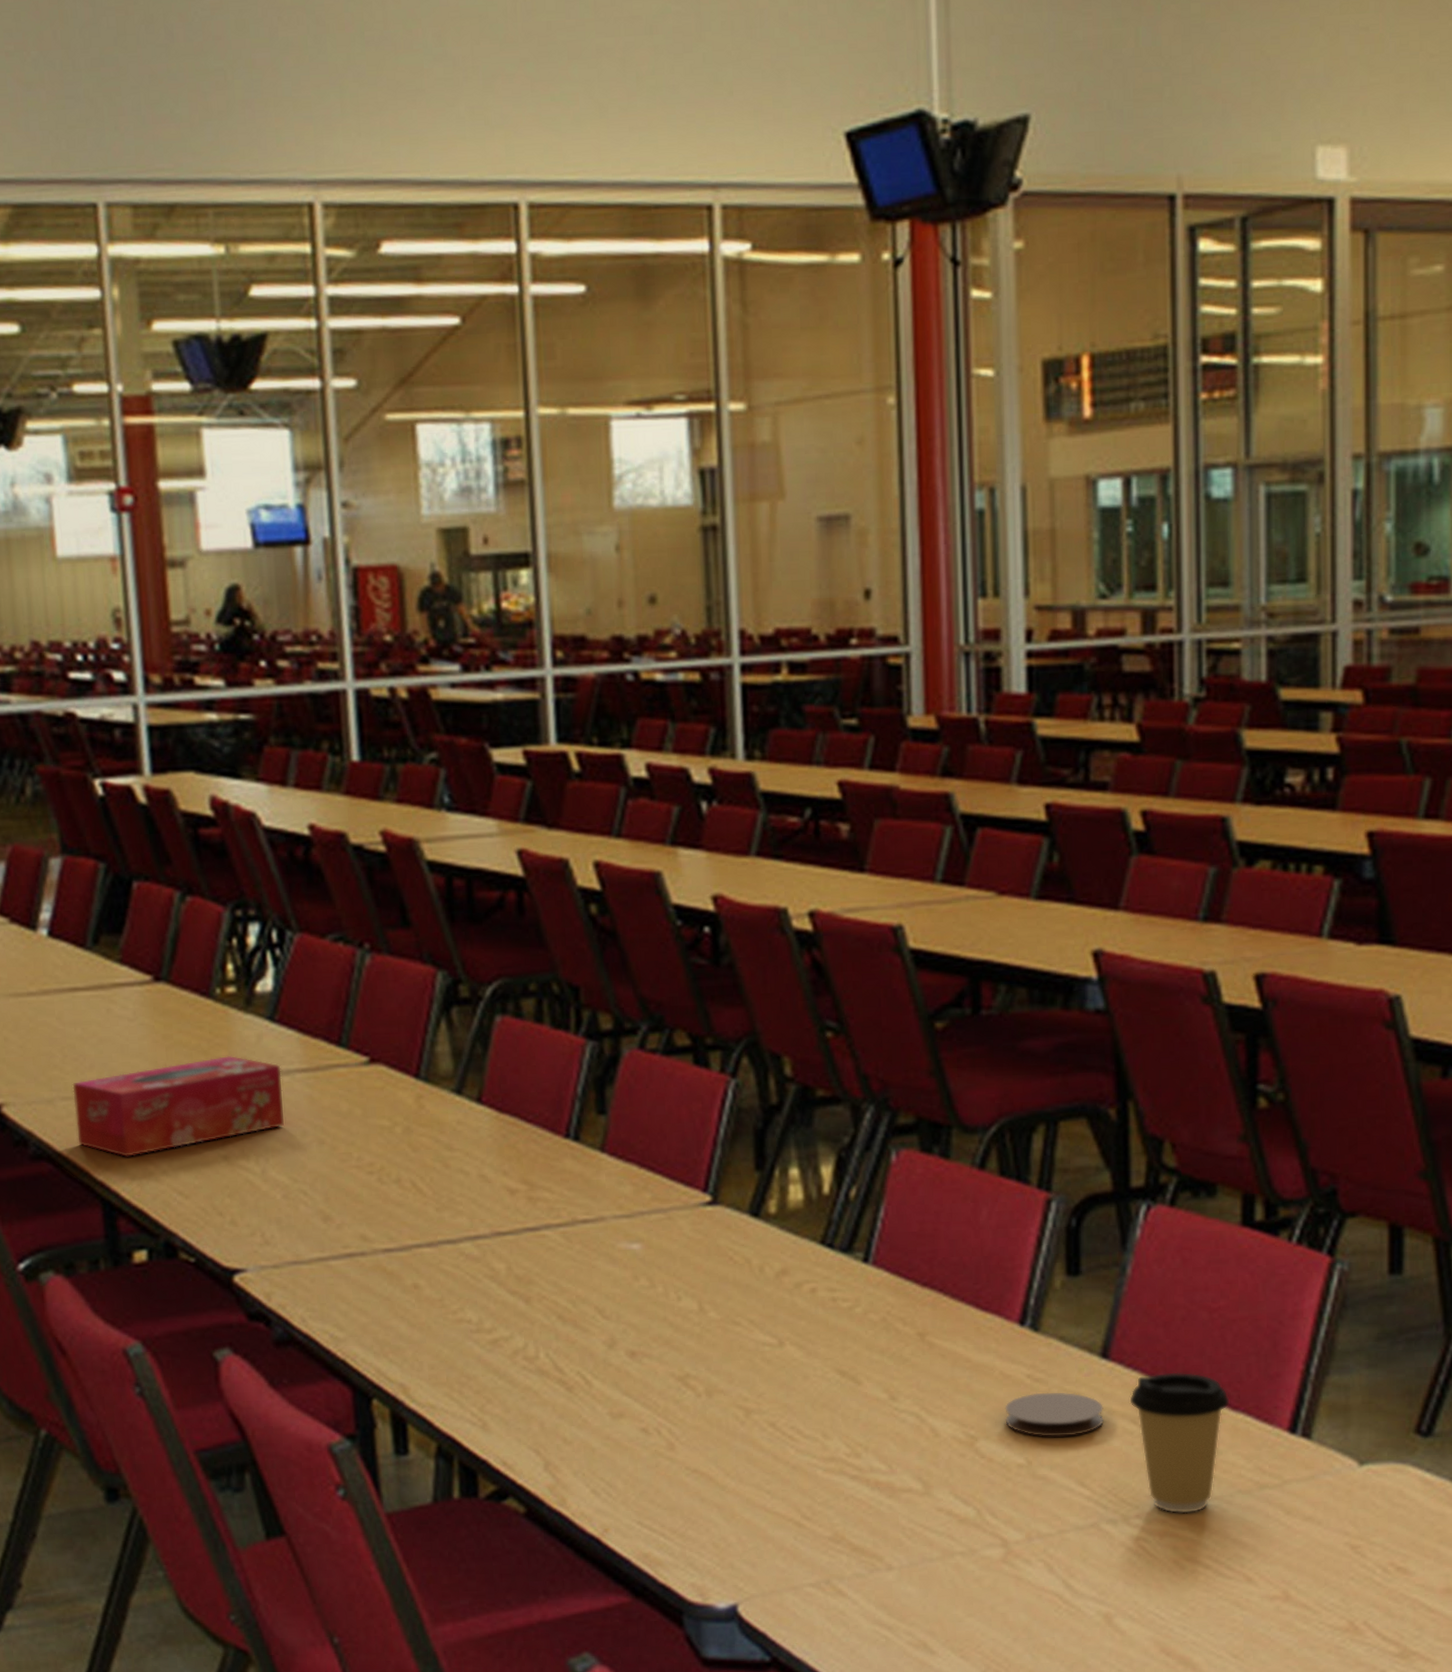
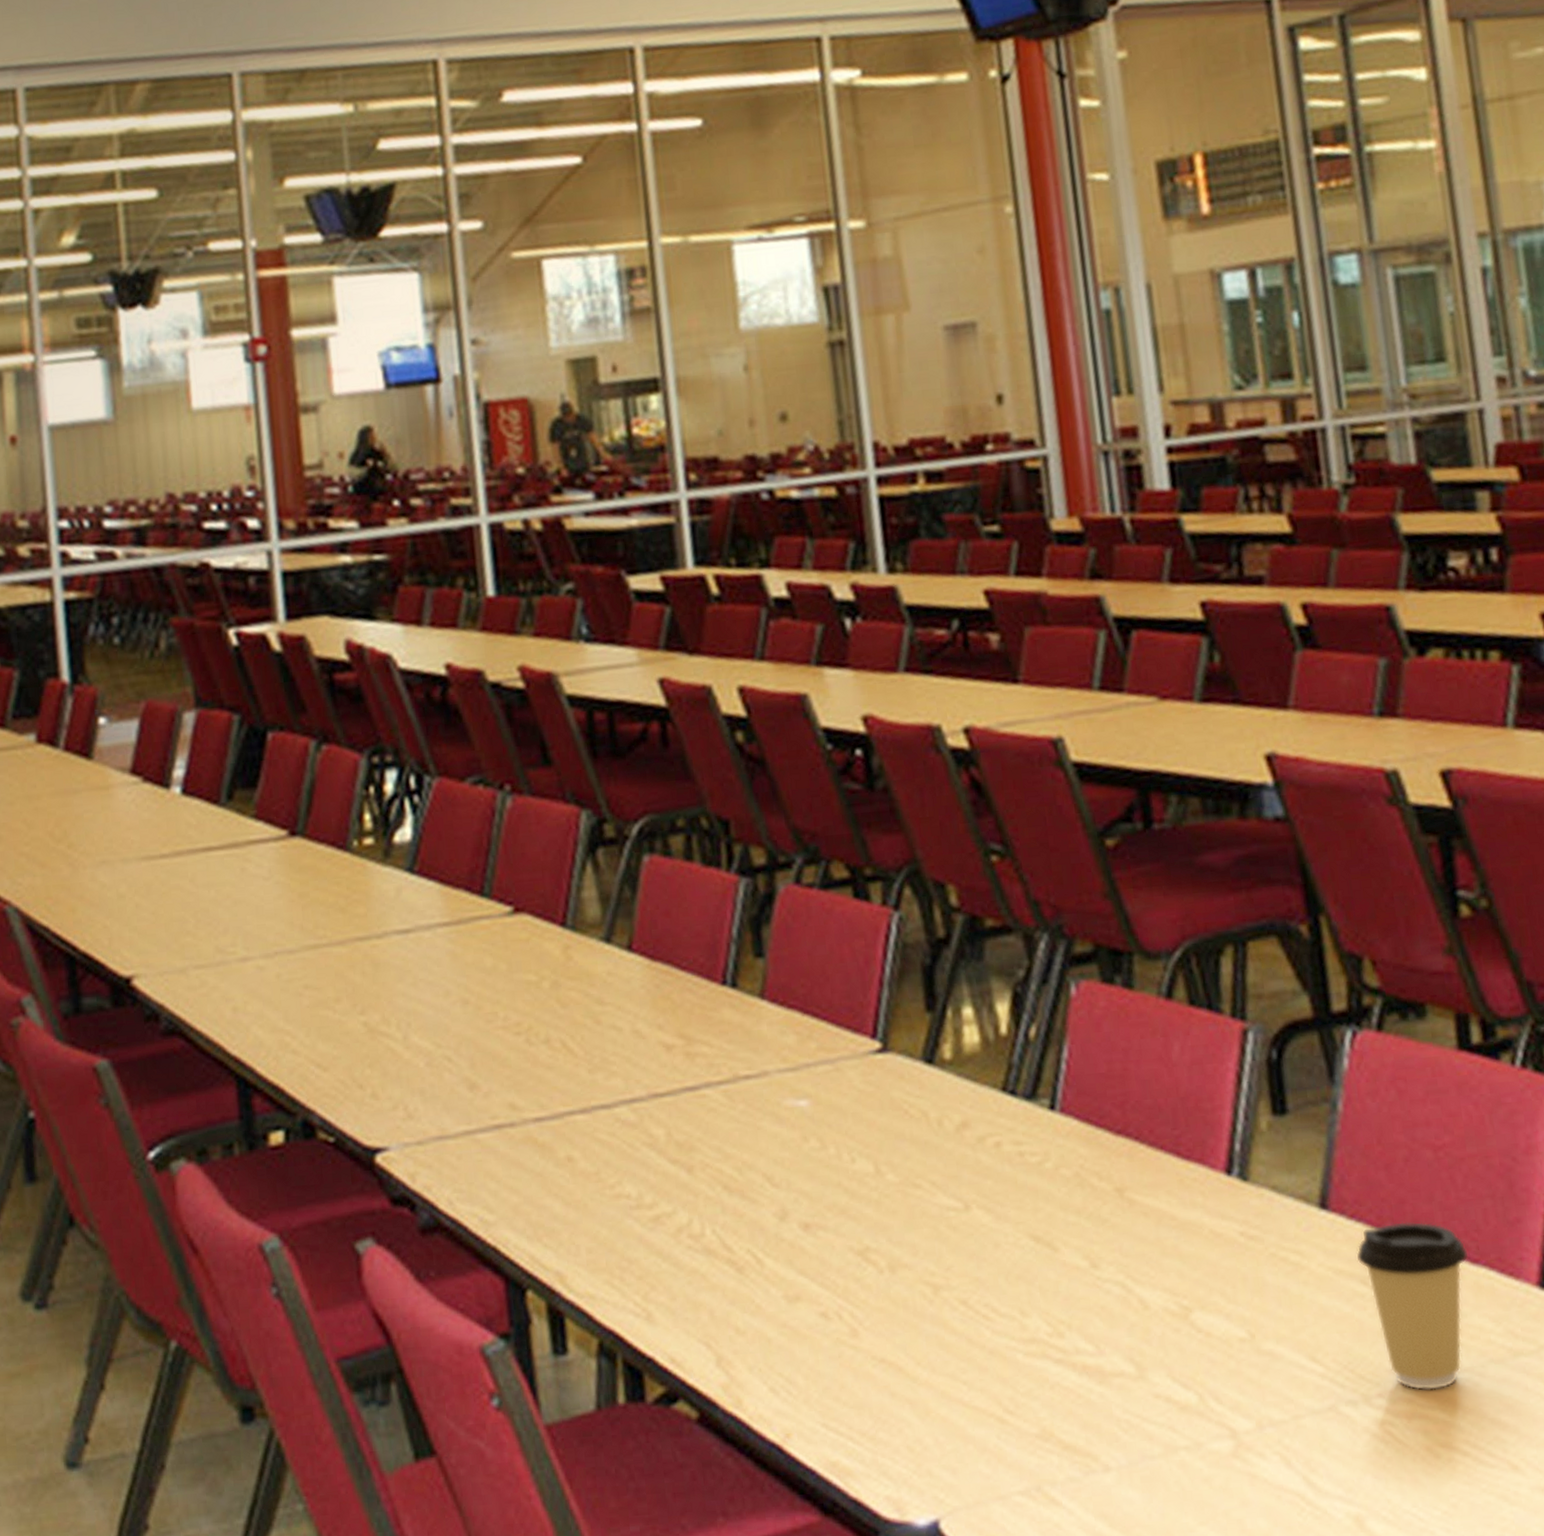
tissue box: present [72,1055,284,1158] -> none [206,911,426,1029]
coaster: present [1005,1392,1104,1437] -> none [1218,1251,1330,1305]

